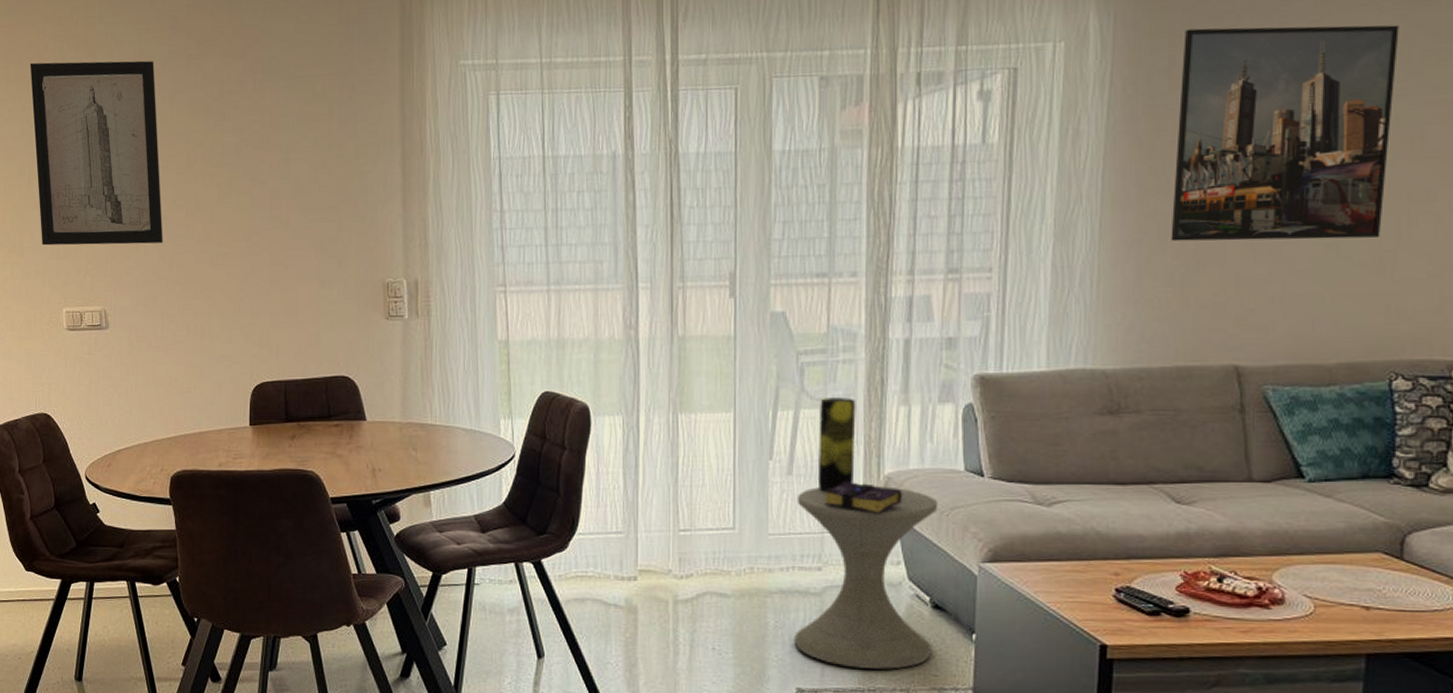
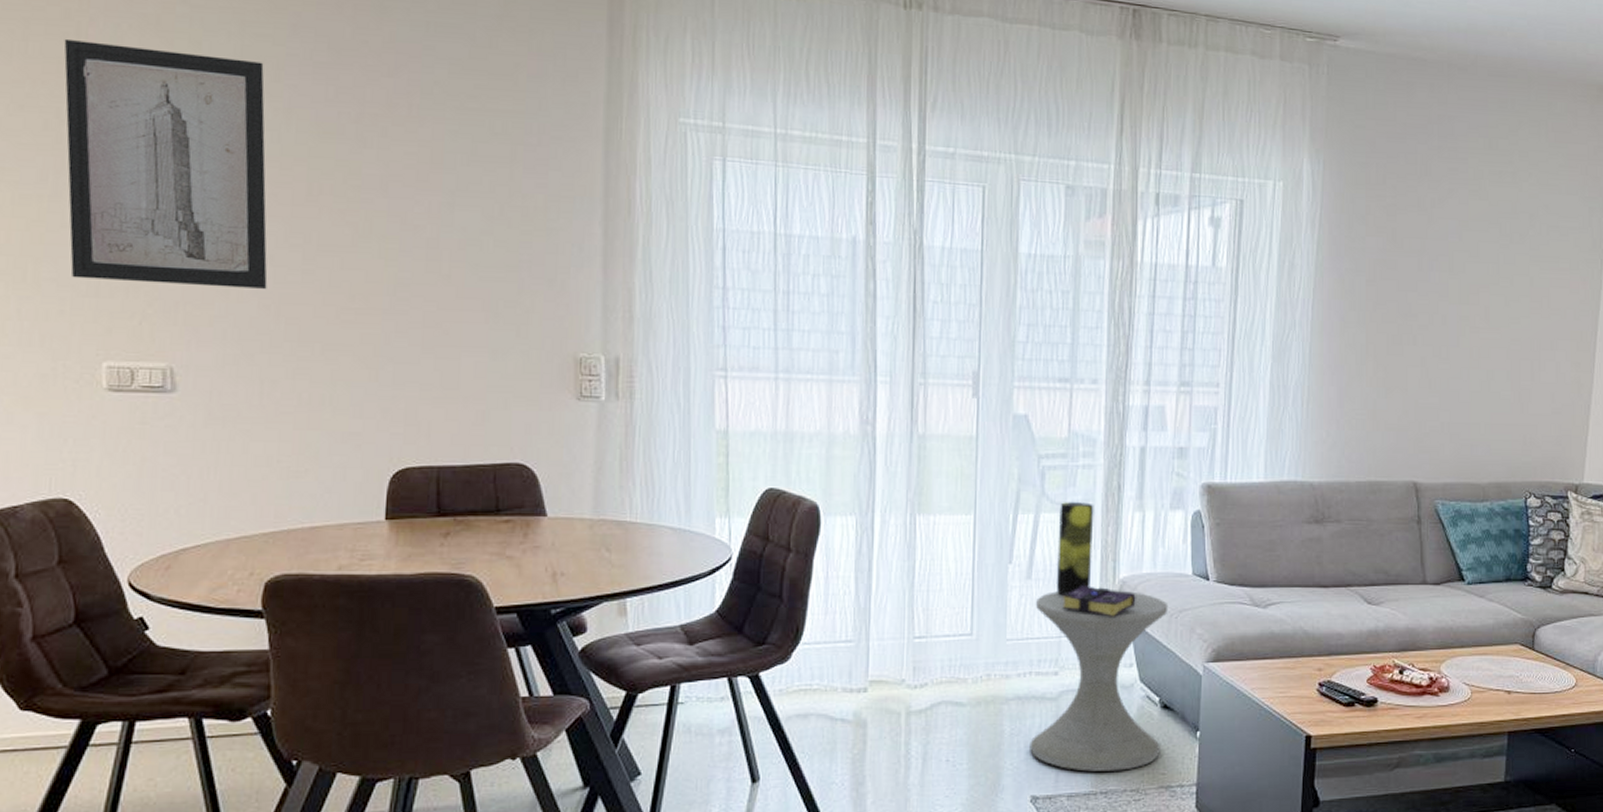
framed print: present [1171,24,1399,242] -> none [1366,184,1533,377]

